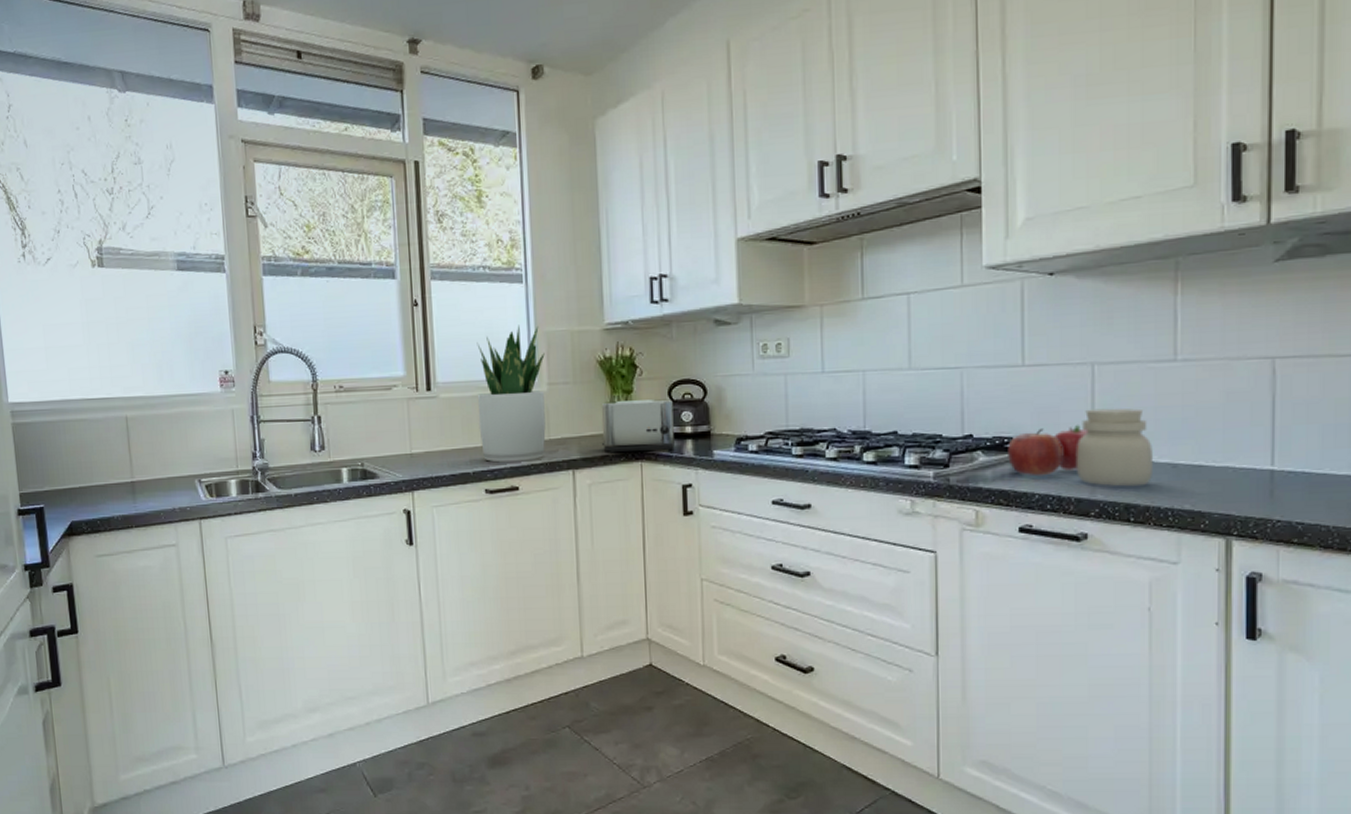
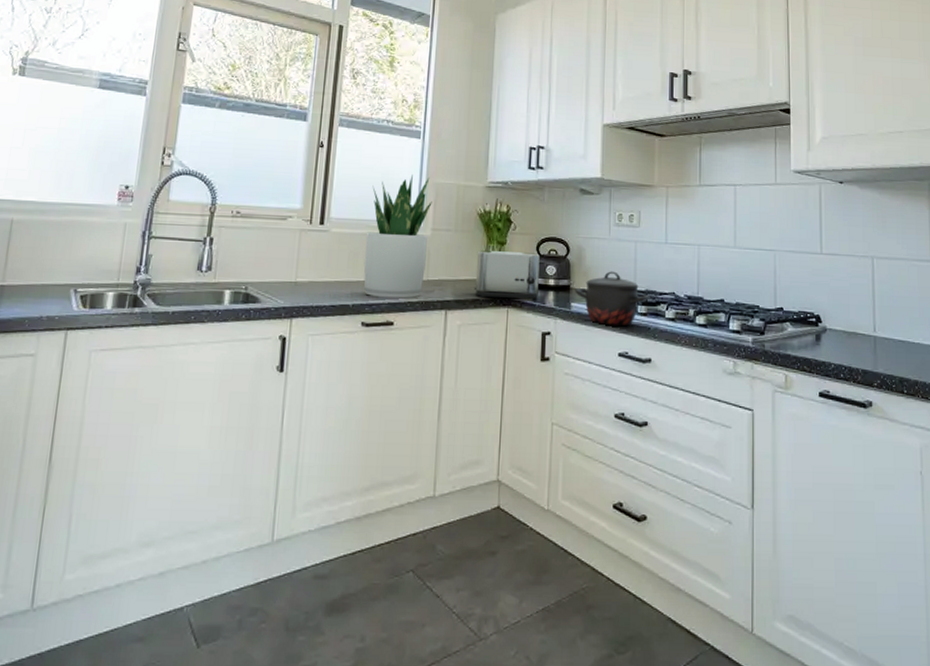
cooking pot: none [717,411,806,473] -> present [575,271,650,327]
fruit: present [1008,428,1064,477] -> none [810,307,853,349]
fruit: present [1054,425,1089,471] -> none [845,307,871,346]
jar: present [1075,408,1152,487] -> none [861,294,919,363]

